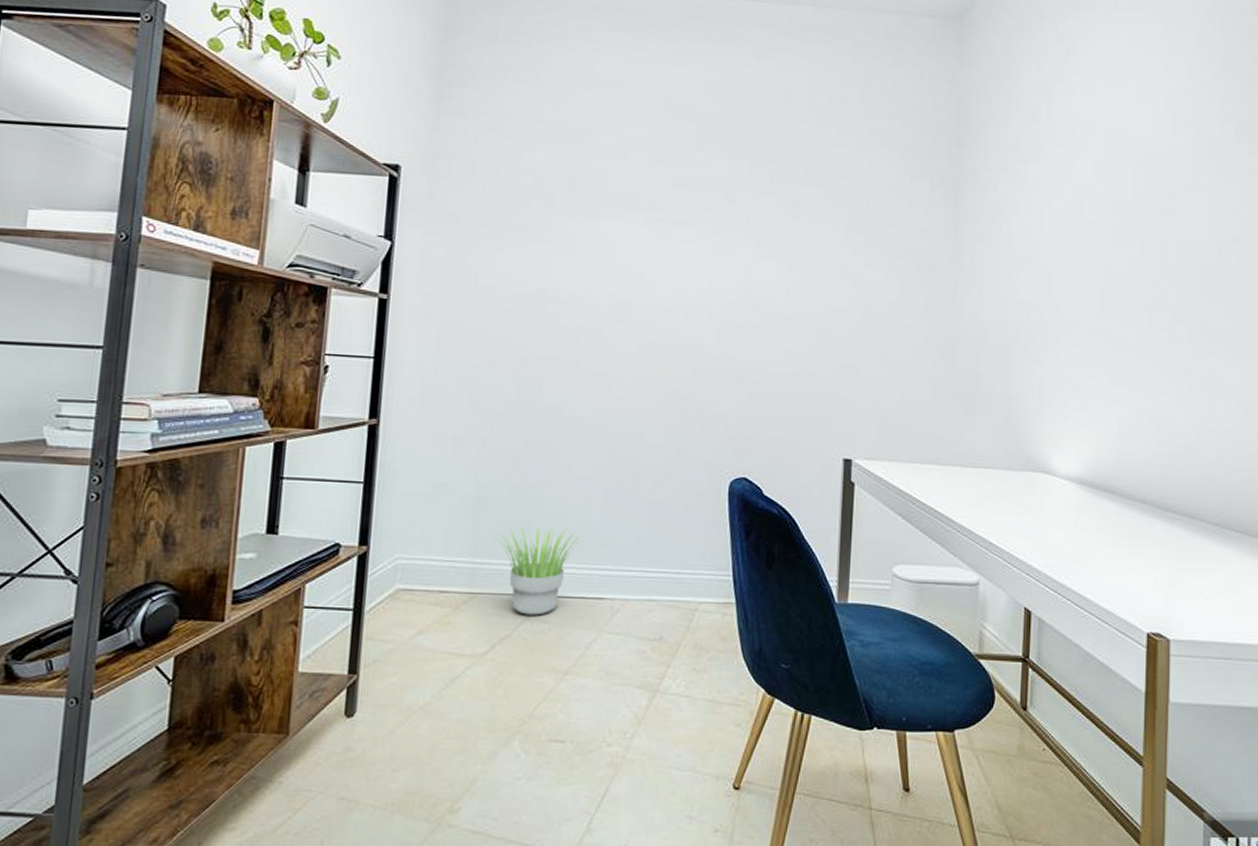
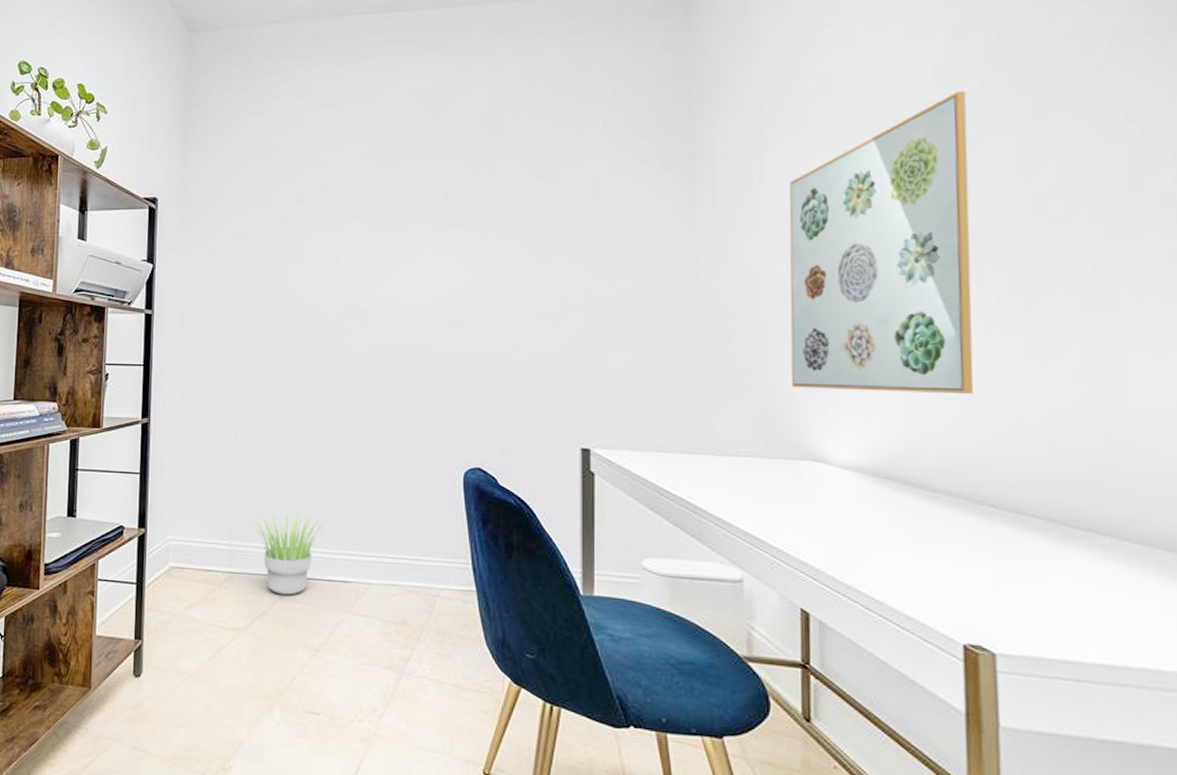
wall art: none [1028,148,1176,416] -> present [789,90,974,395]

